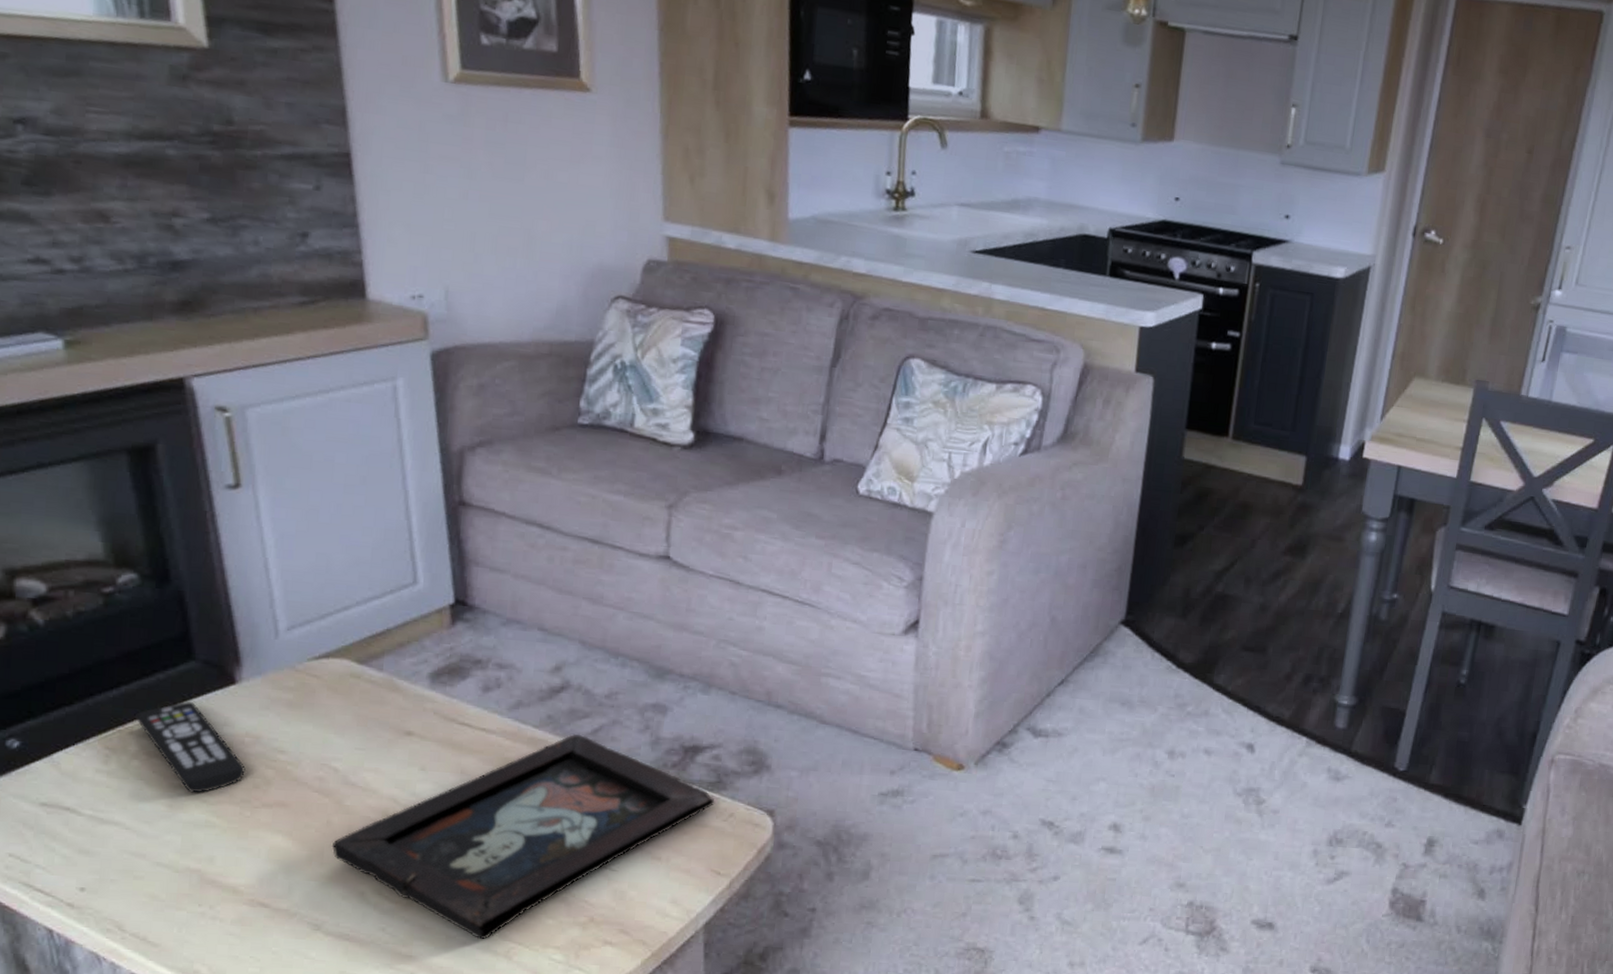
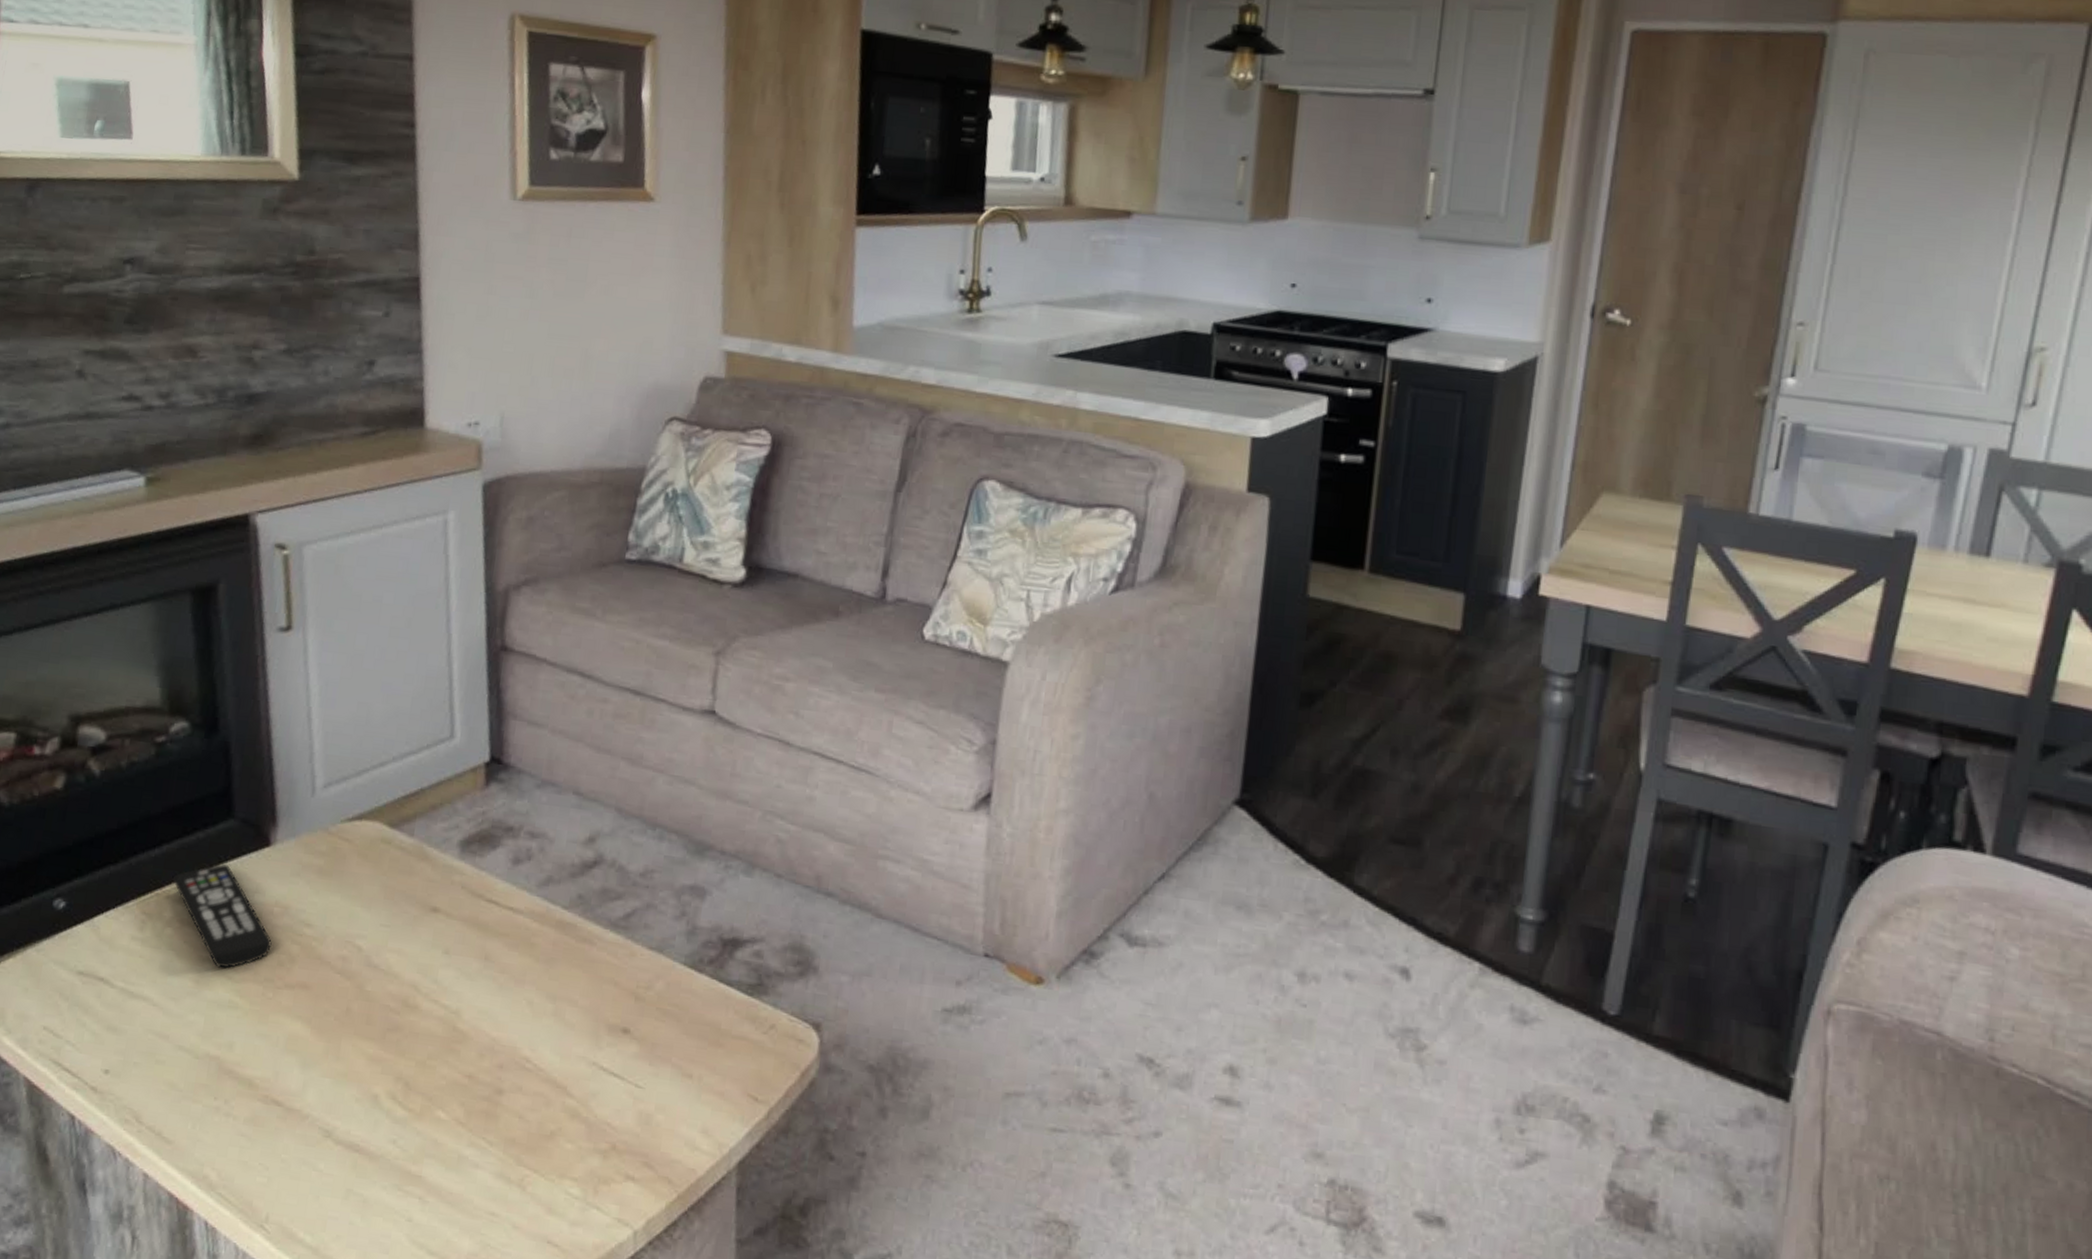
decorative tray: present [331,733,715,940] -> none [349,917,755,1163]

